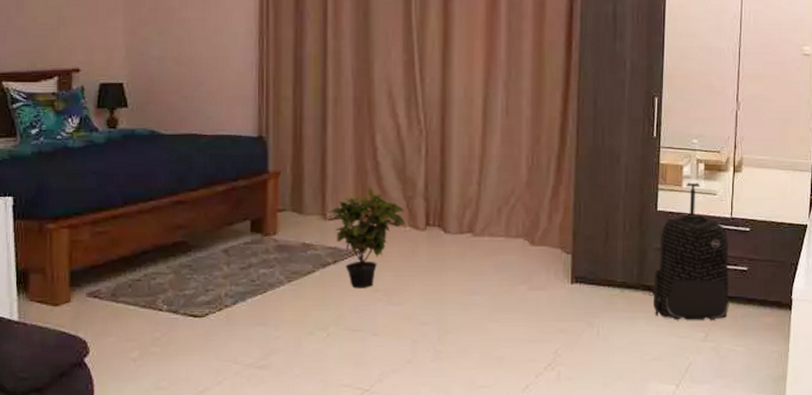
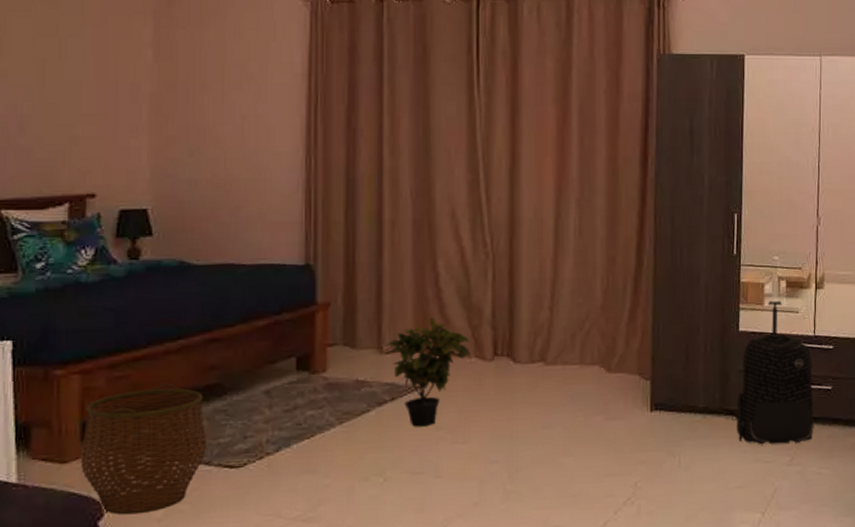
basket: none [69,240,175,354] -> present [80,383,207,515]

